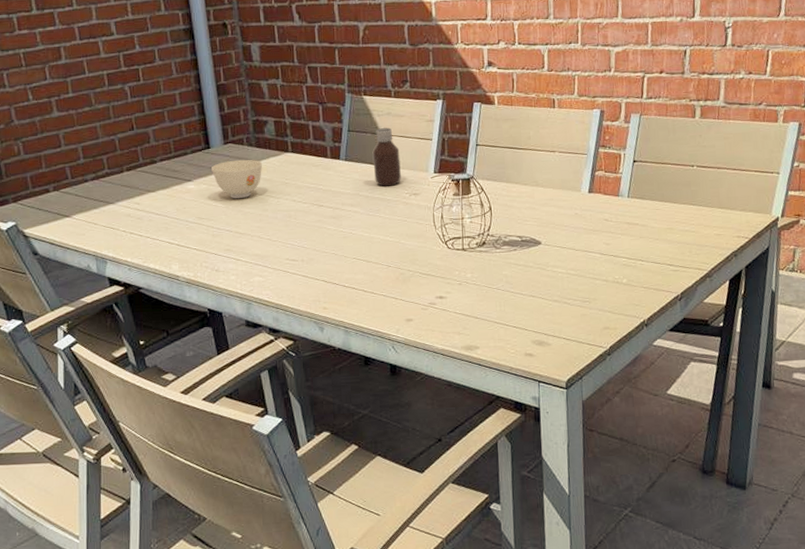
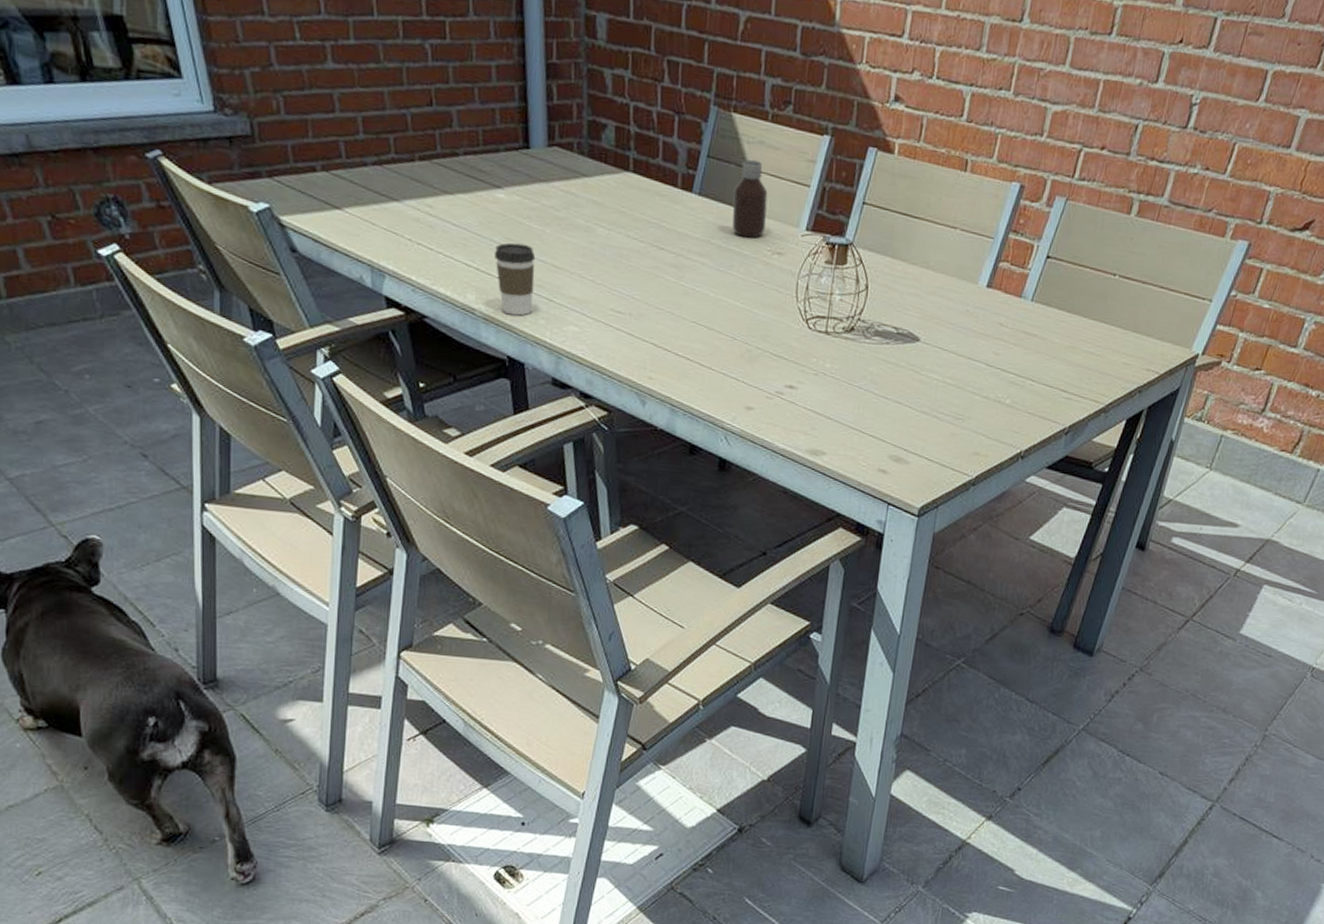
coffee cup: none [190,220,225,276] -> present [494,242,536,316]
bowl: present [212,159,263,199] -> none [529,169,595,223]

